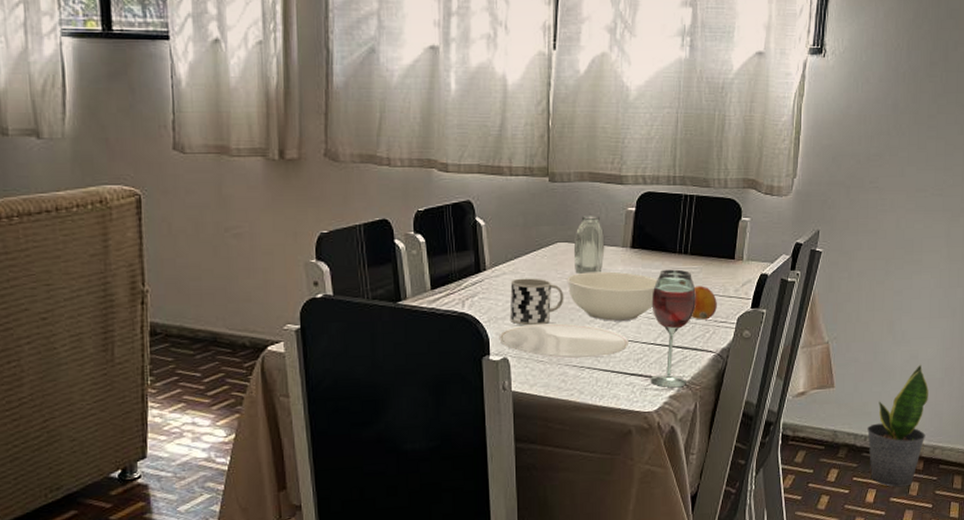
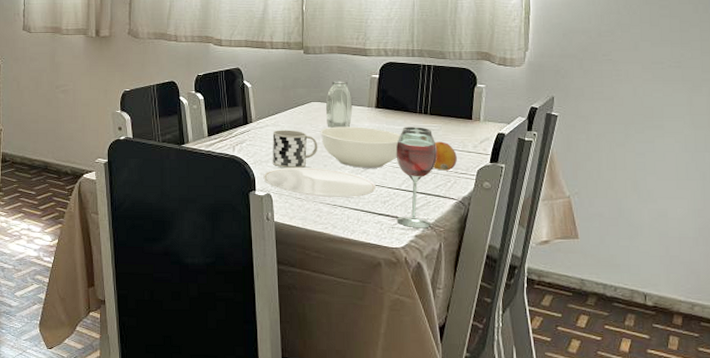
potted plant: present [866,364,929,487] -> none [616,222,682,340]

